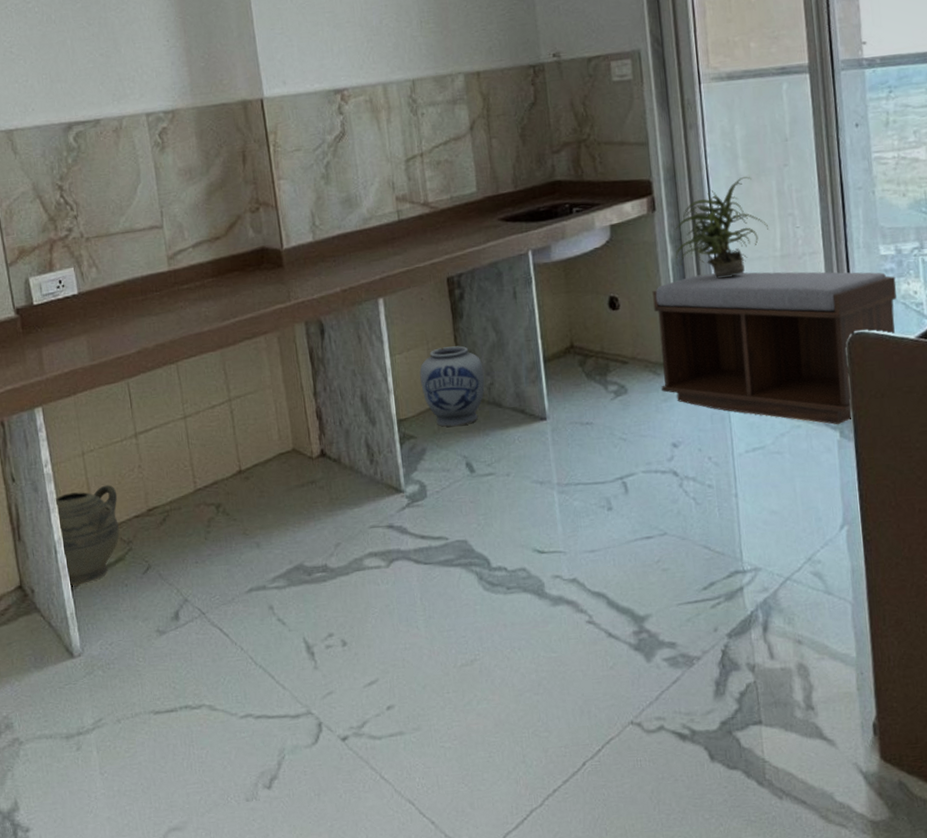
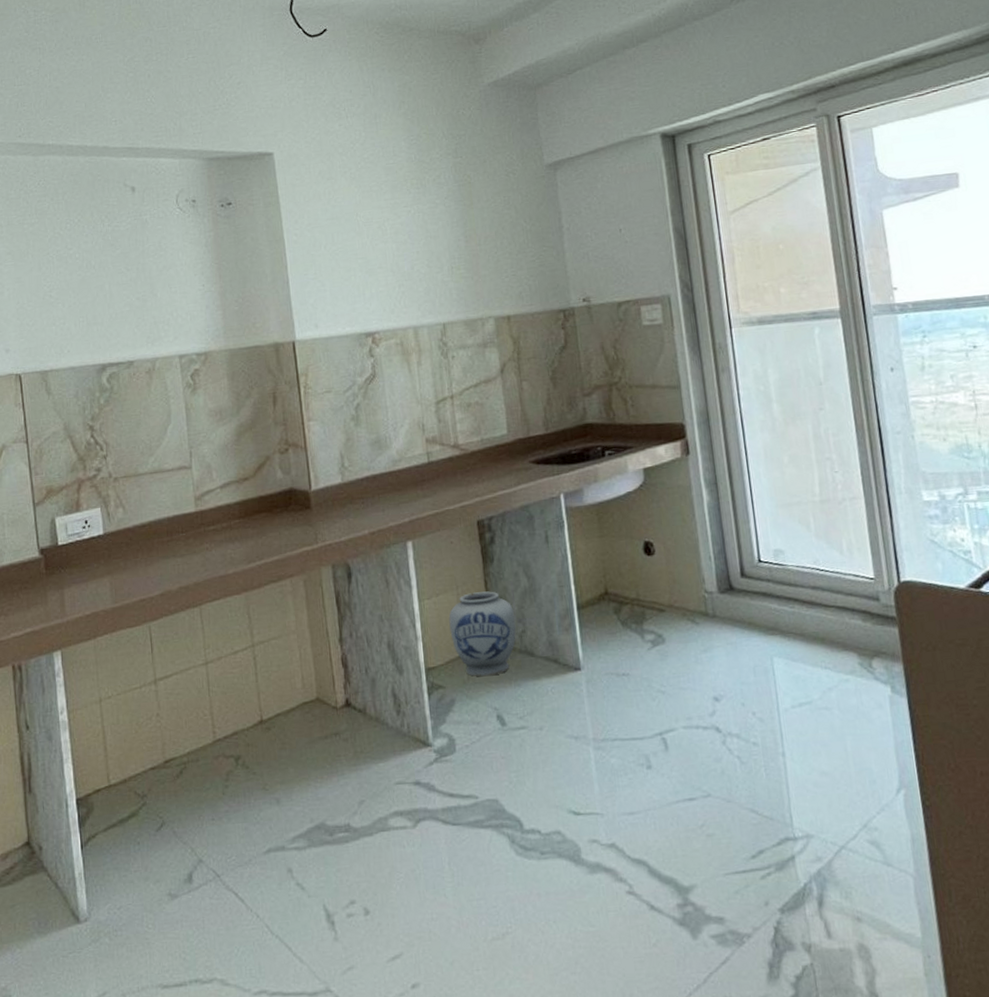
ceramic jug: present [55,485,120,586] -> none [69,734,134,843]
bench: present [652,271,897,425] -> none [688,517,943,680]
potted plant: present [674,176,768,279] -> none [709,419,806,524]

